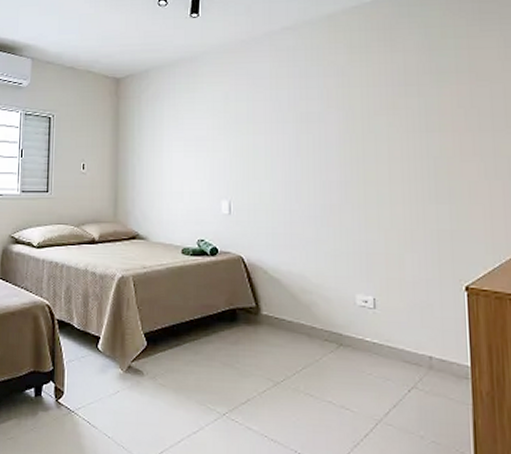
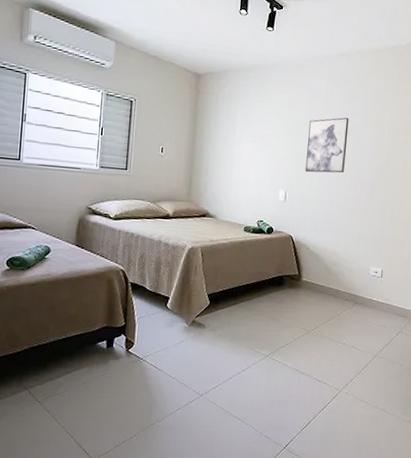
wall art: none [251,103,305,176] -> present [305,117,349,173]

